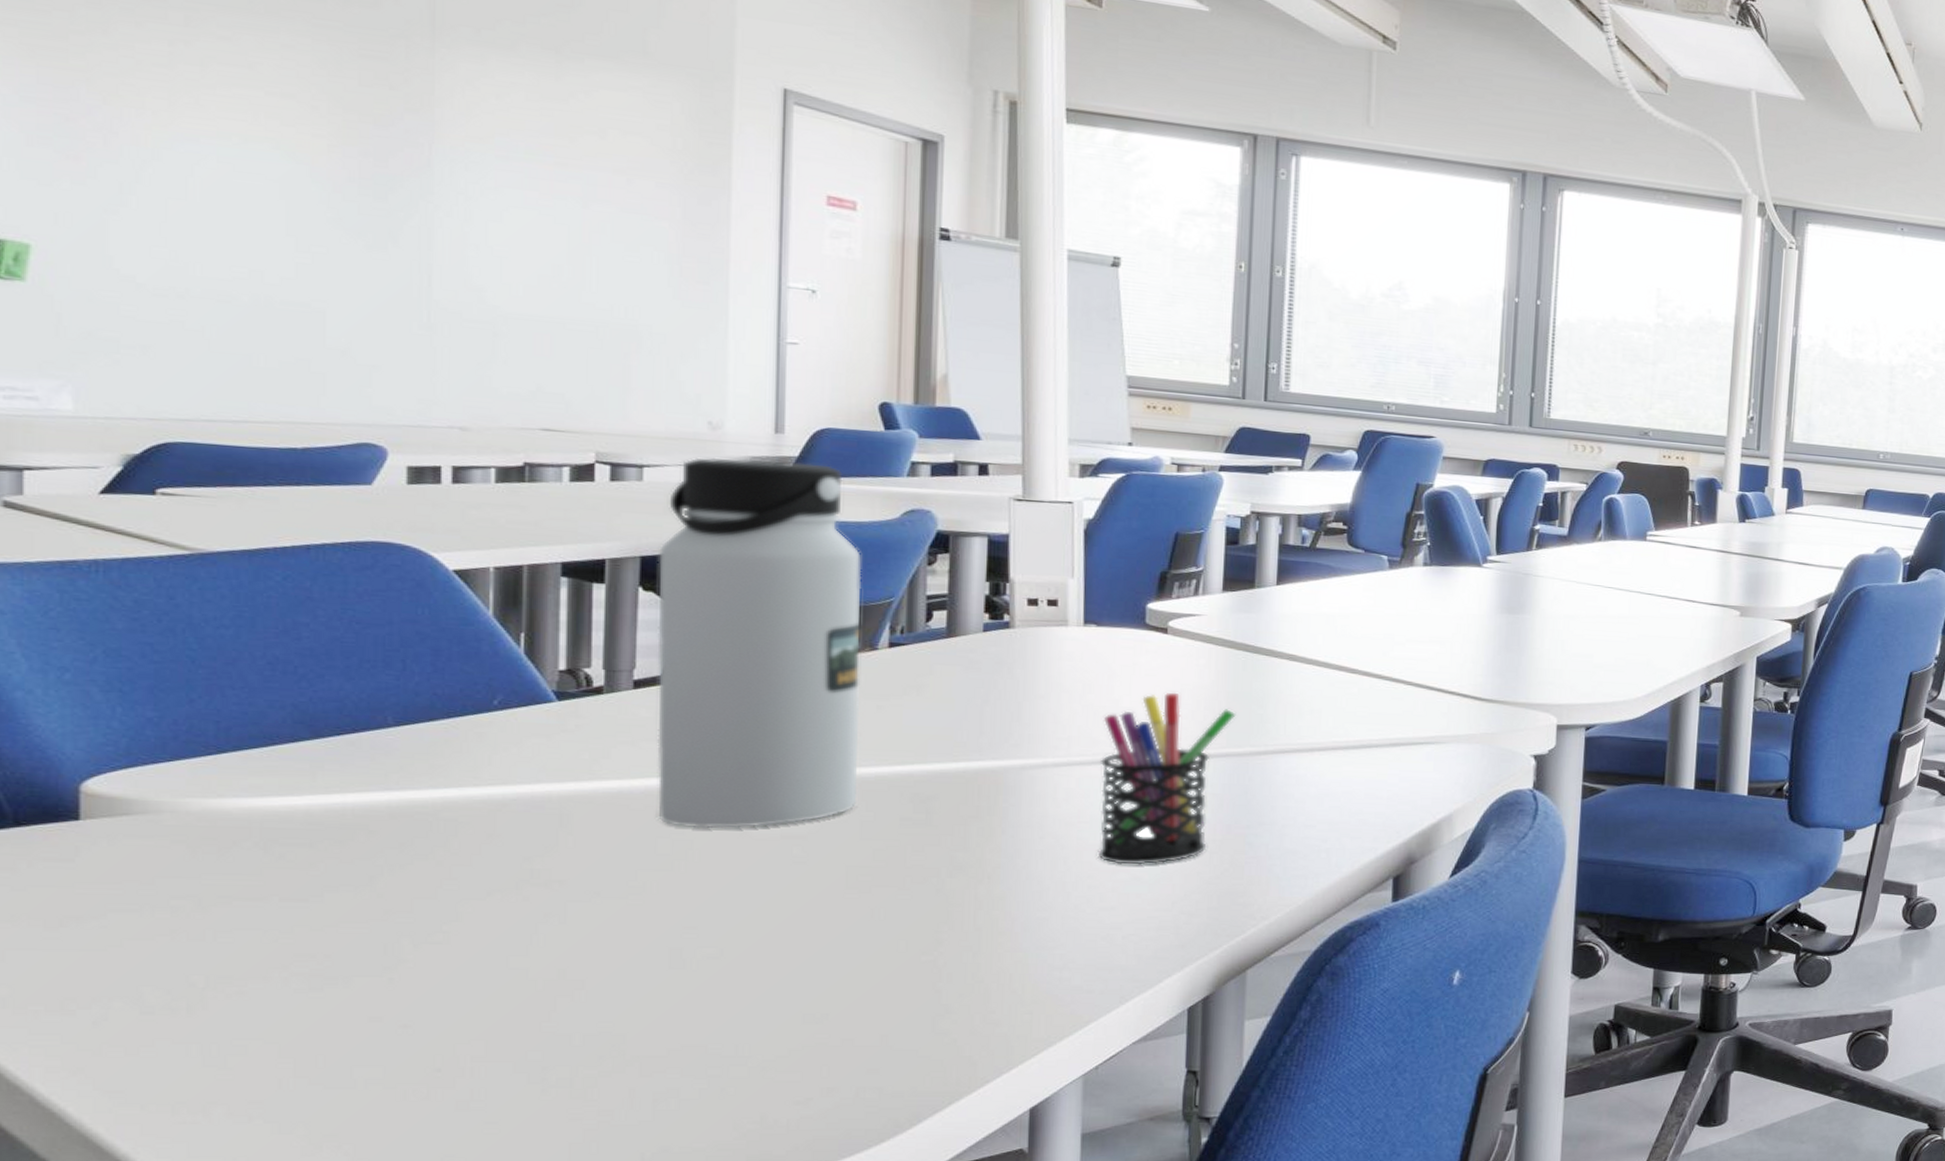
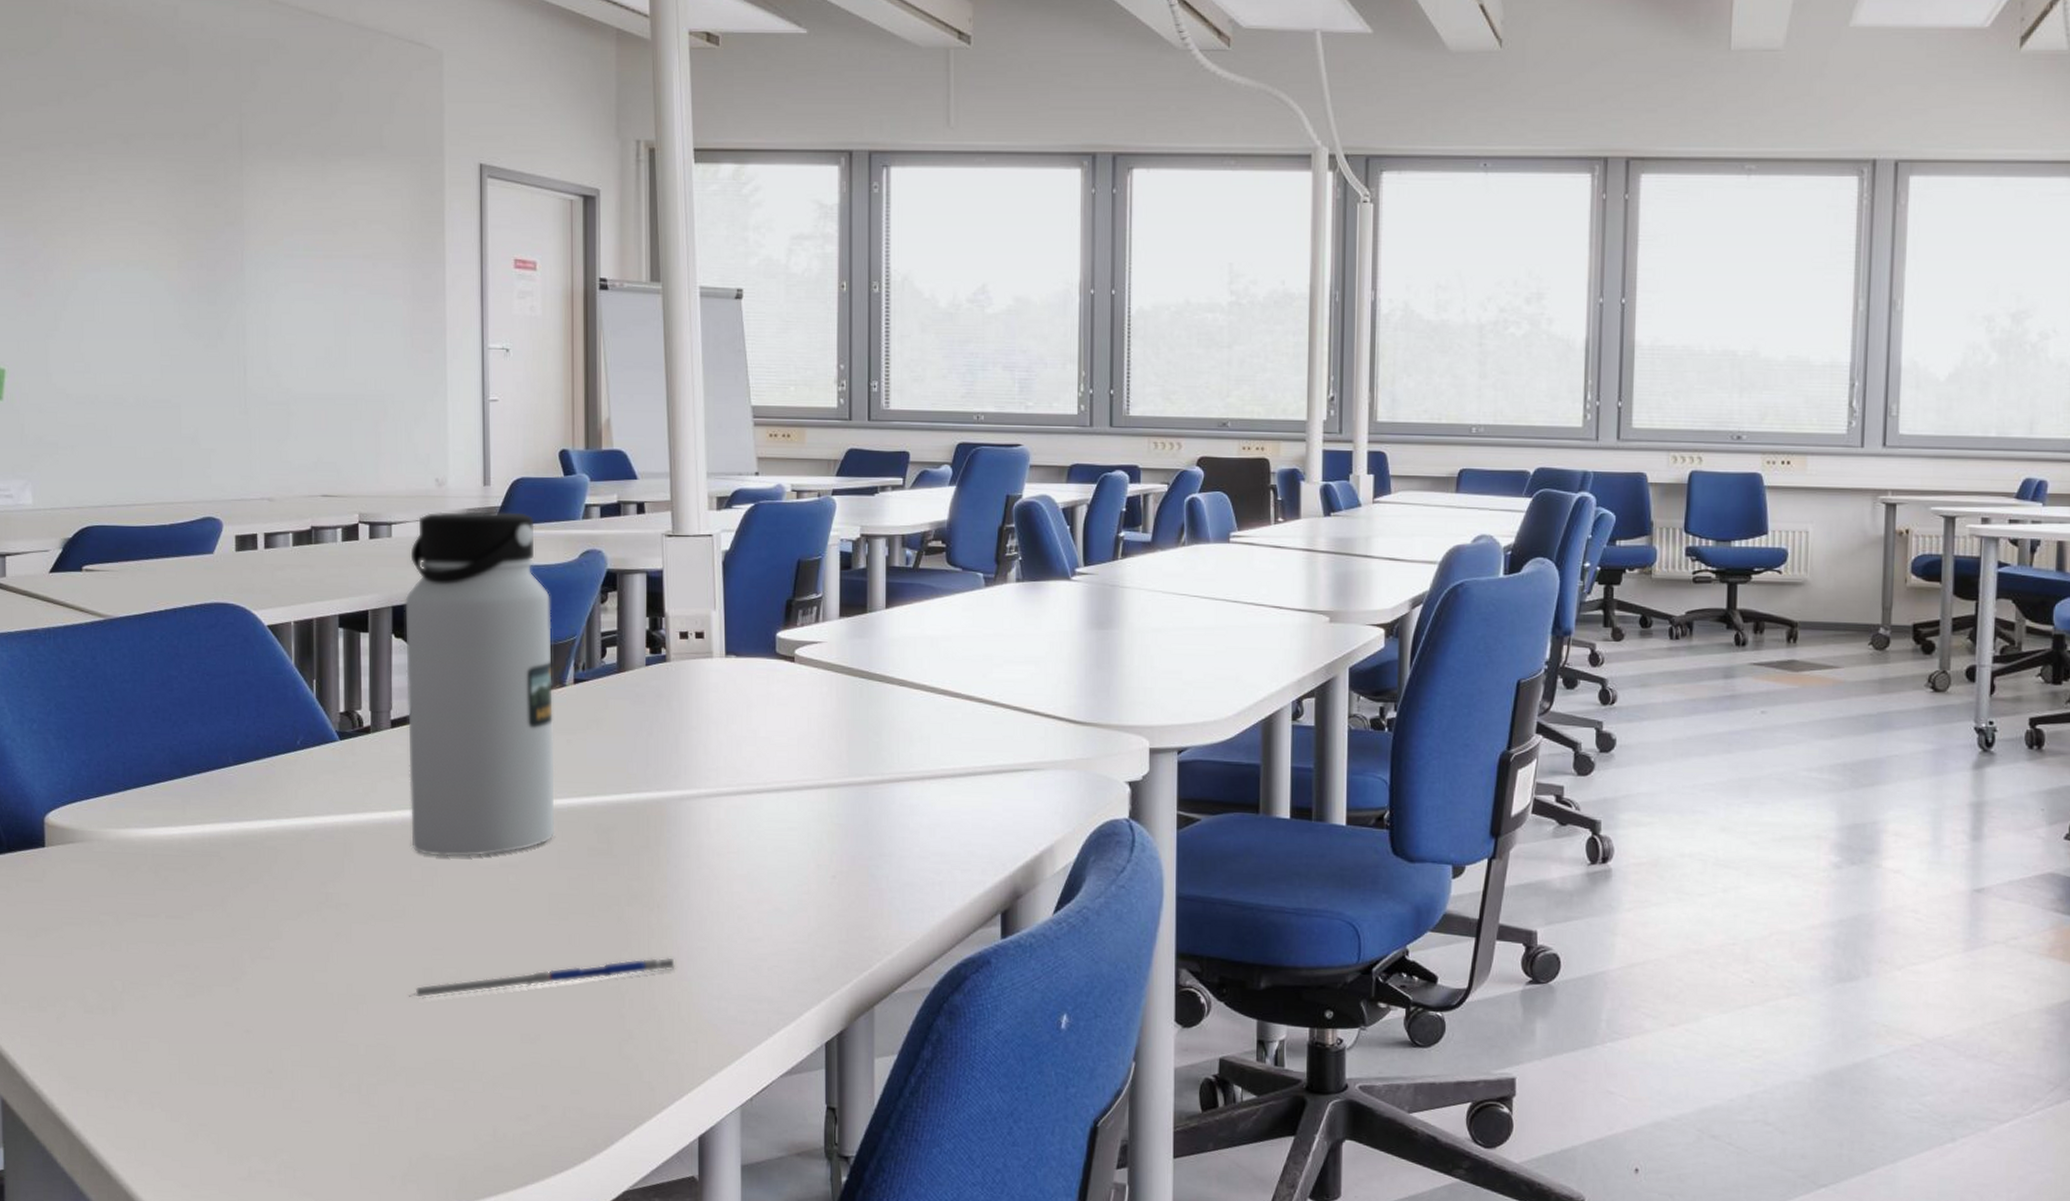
pen: none [646,929,1009,982] -> present [408,957,676,999]
pen holder: present [1098,692,1236,865] -> none [743,721,856,896]

